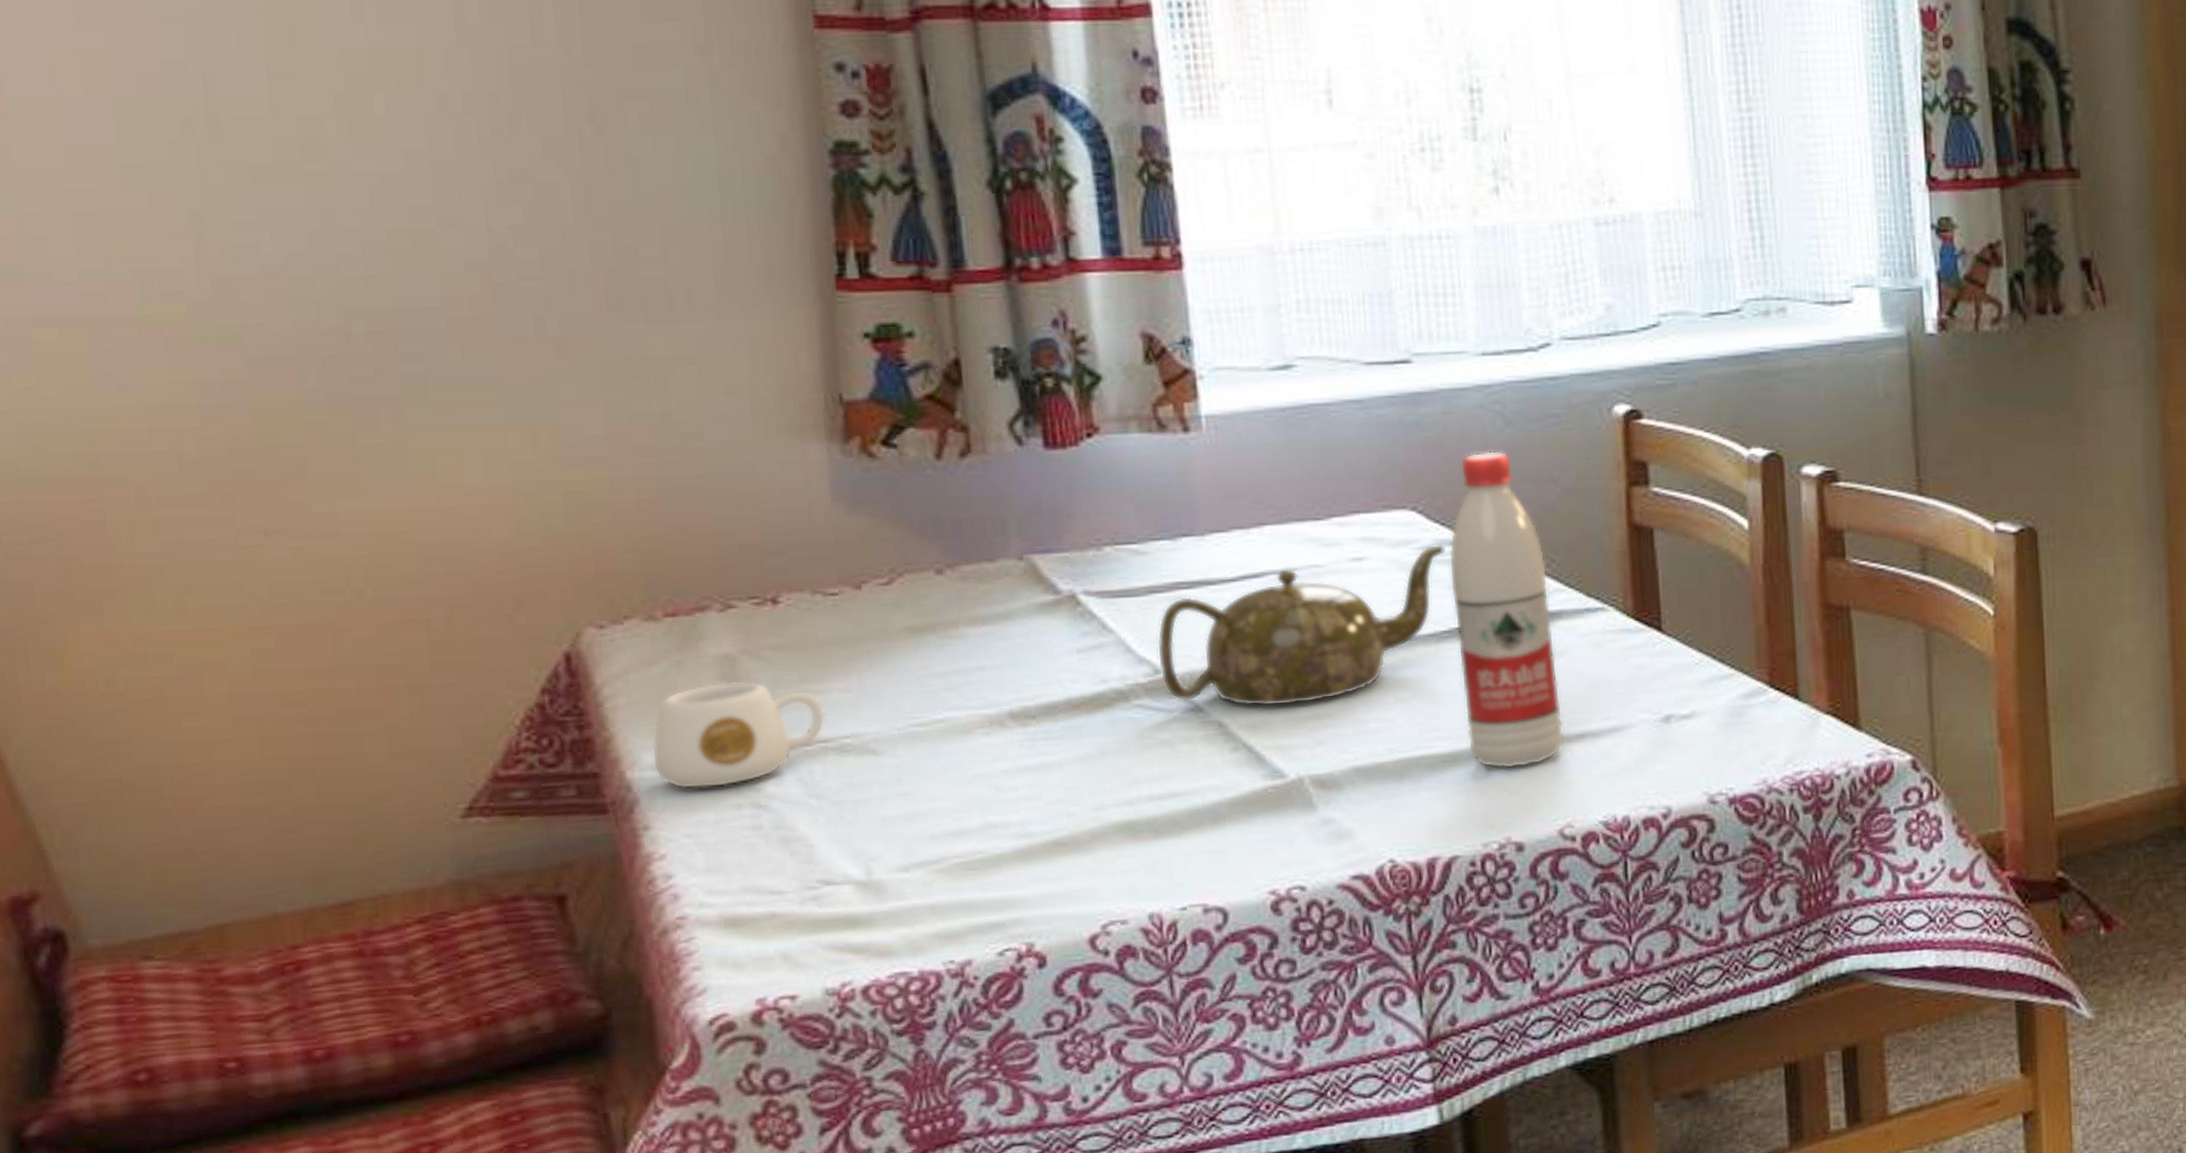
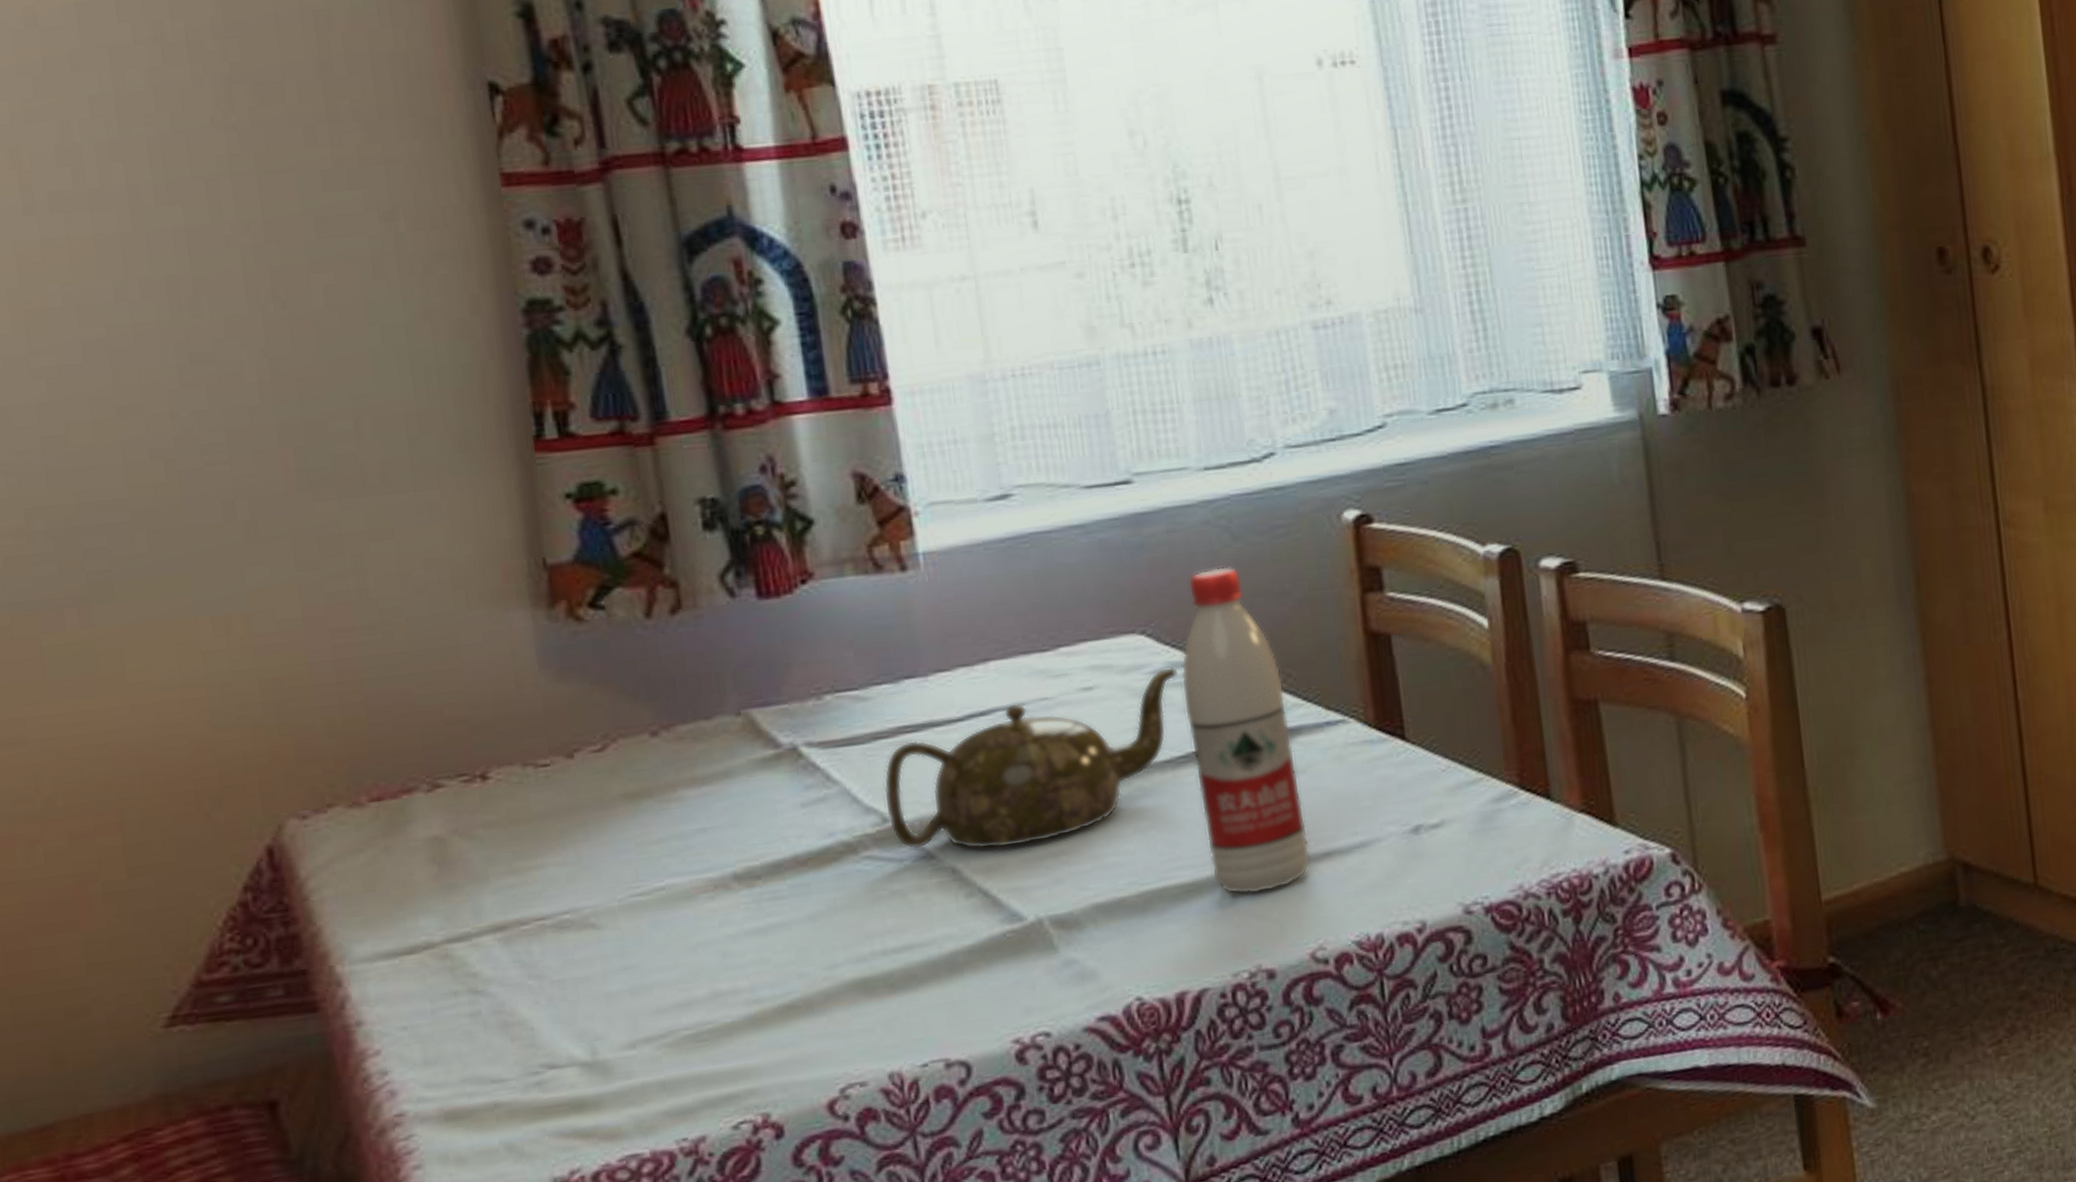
mug: present [651,680,826,790] -> none [361,861,542,980]

